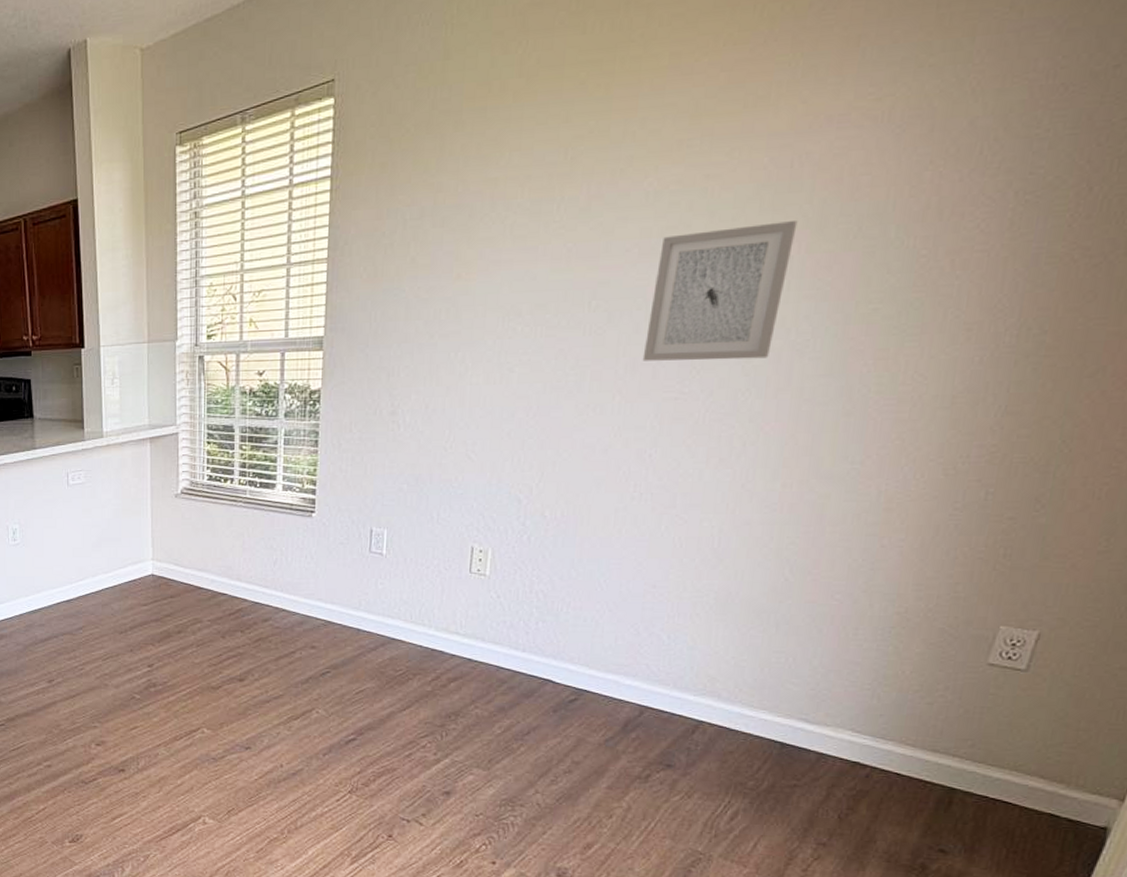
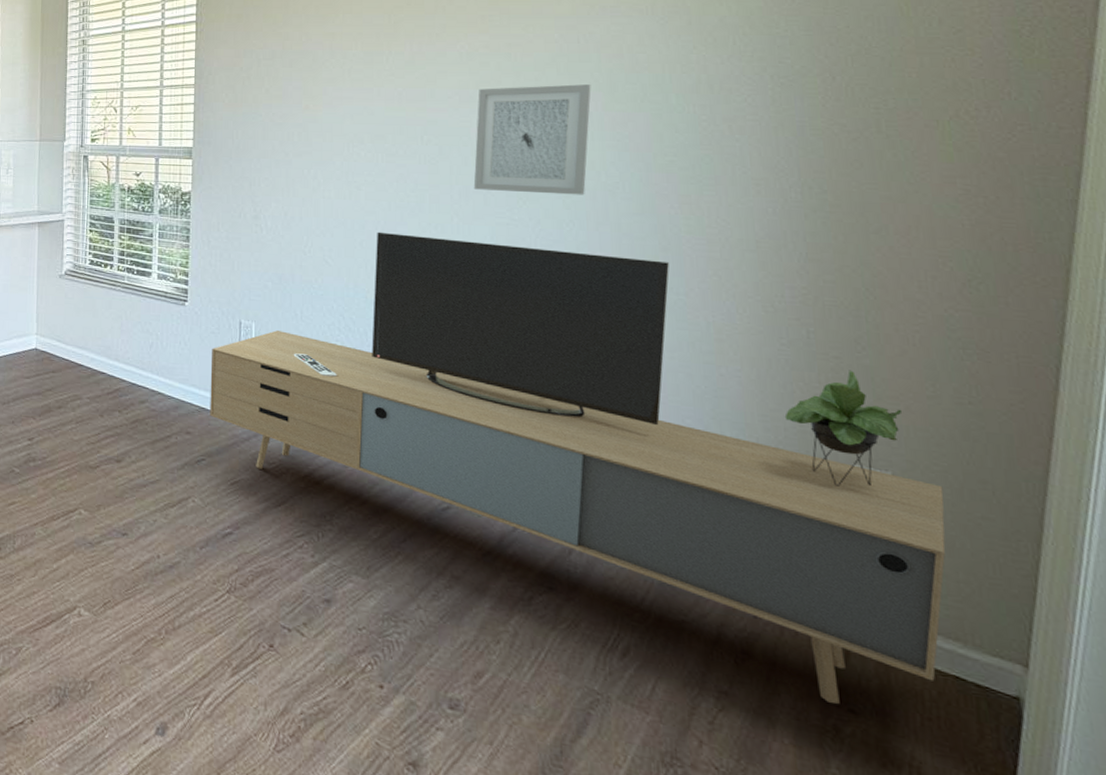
media console: none [336,418,1088,845] -> present [210,232,946,704]

